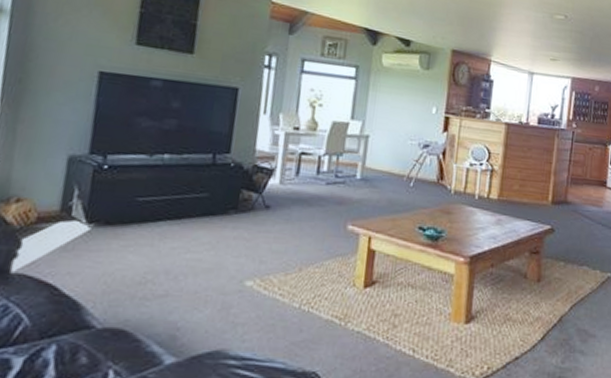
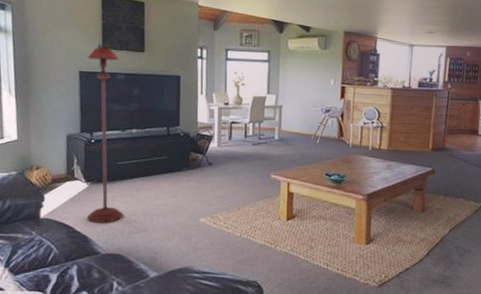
floor lamp: none [82,38,159,283] -> present [87,44,123,223]

